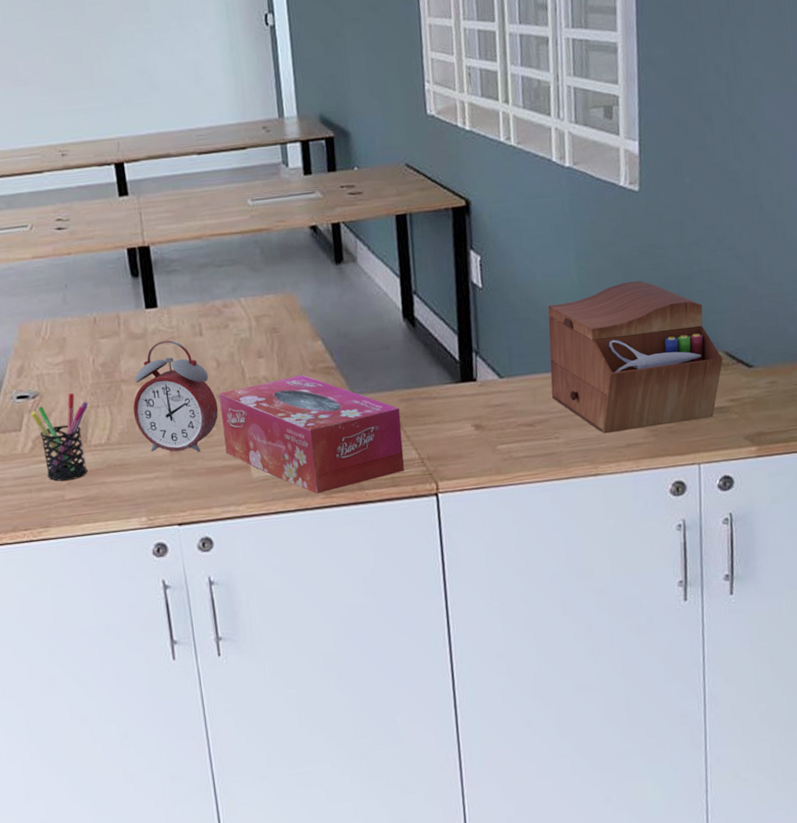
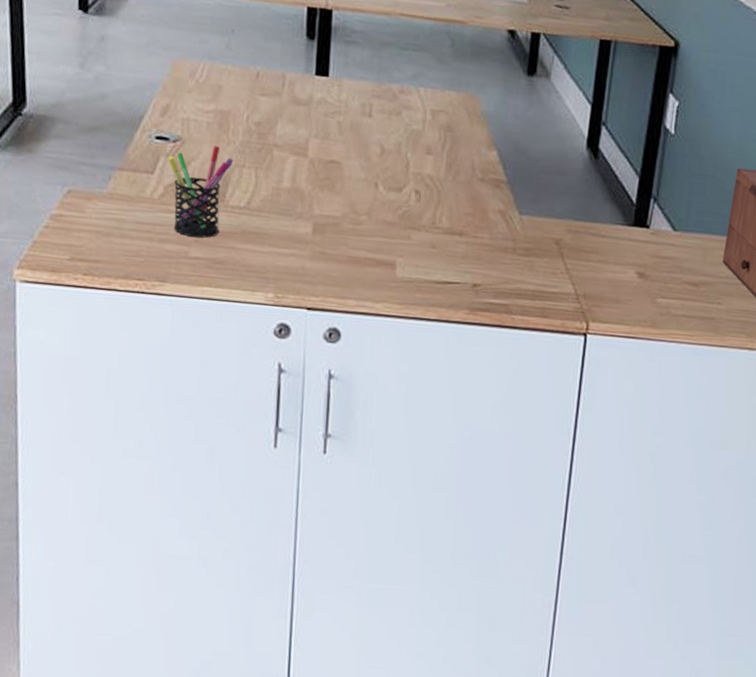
alarm clock: present [133,340,219,452] -> none [280,112,374,238]
tissue box: present [219,375,404,494] -> none [373,180,564,308]

